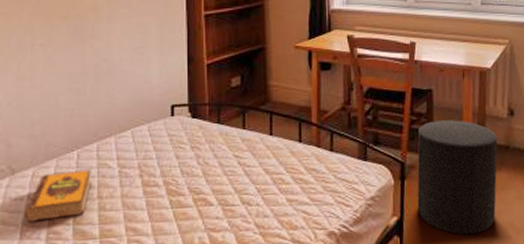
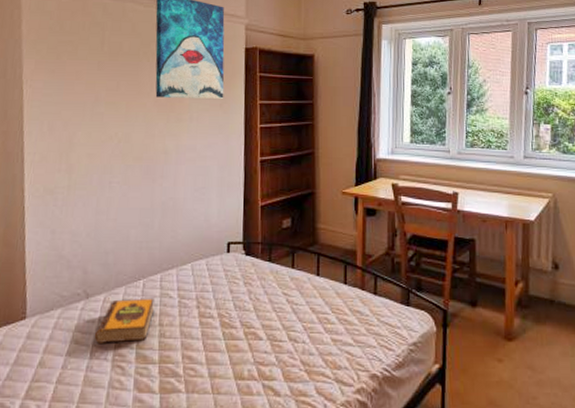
stool: present [417,120,498,235] -> none [459,270,542,388]

